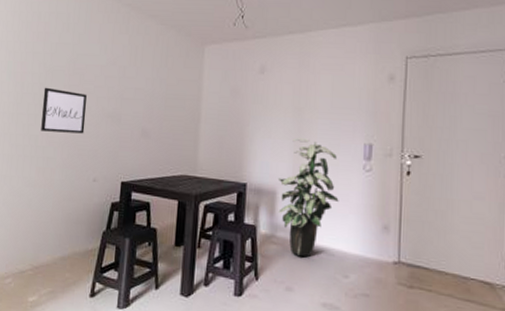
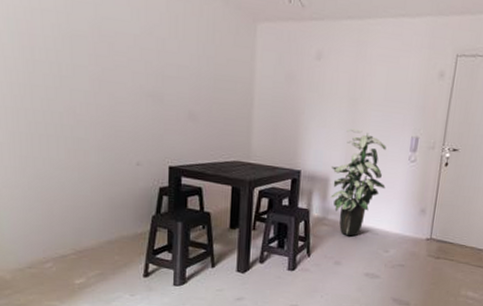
wall art: present [41,87,87,134] -> none [62,55,121,113]

